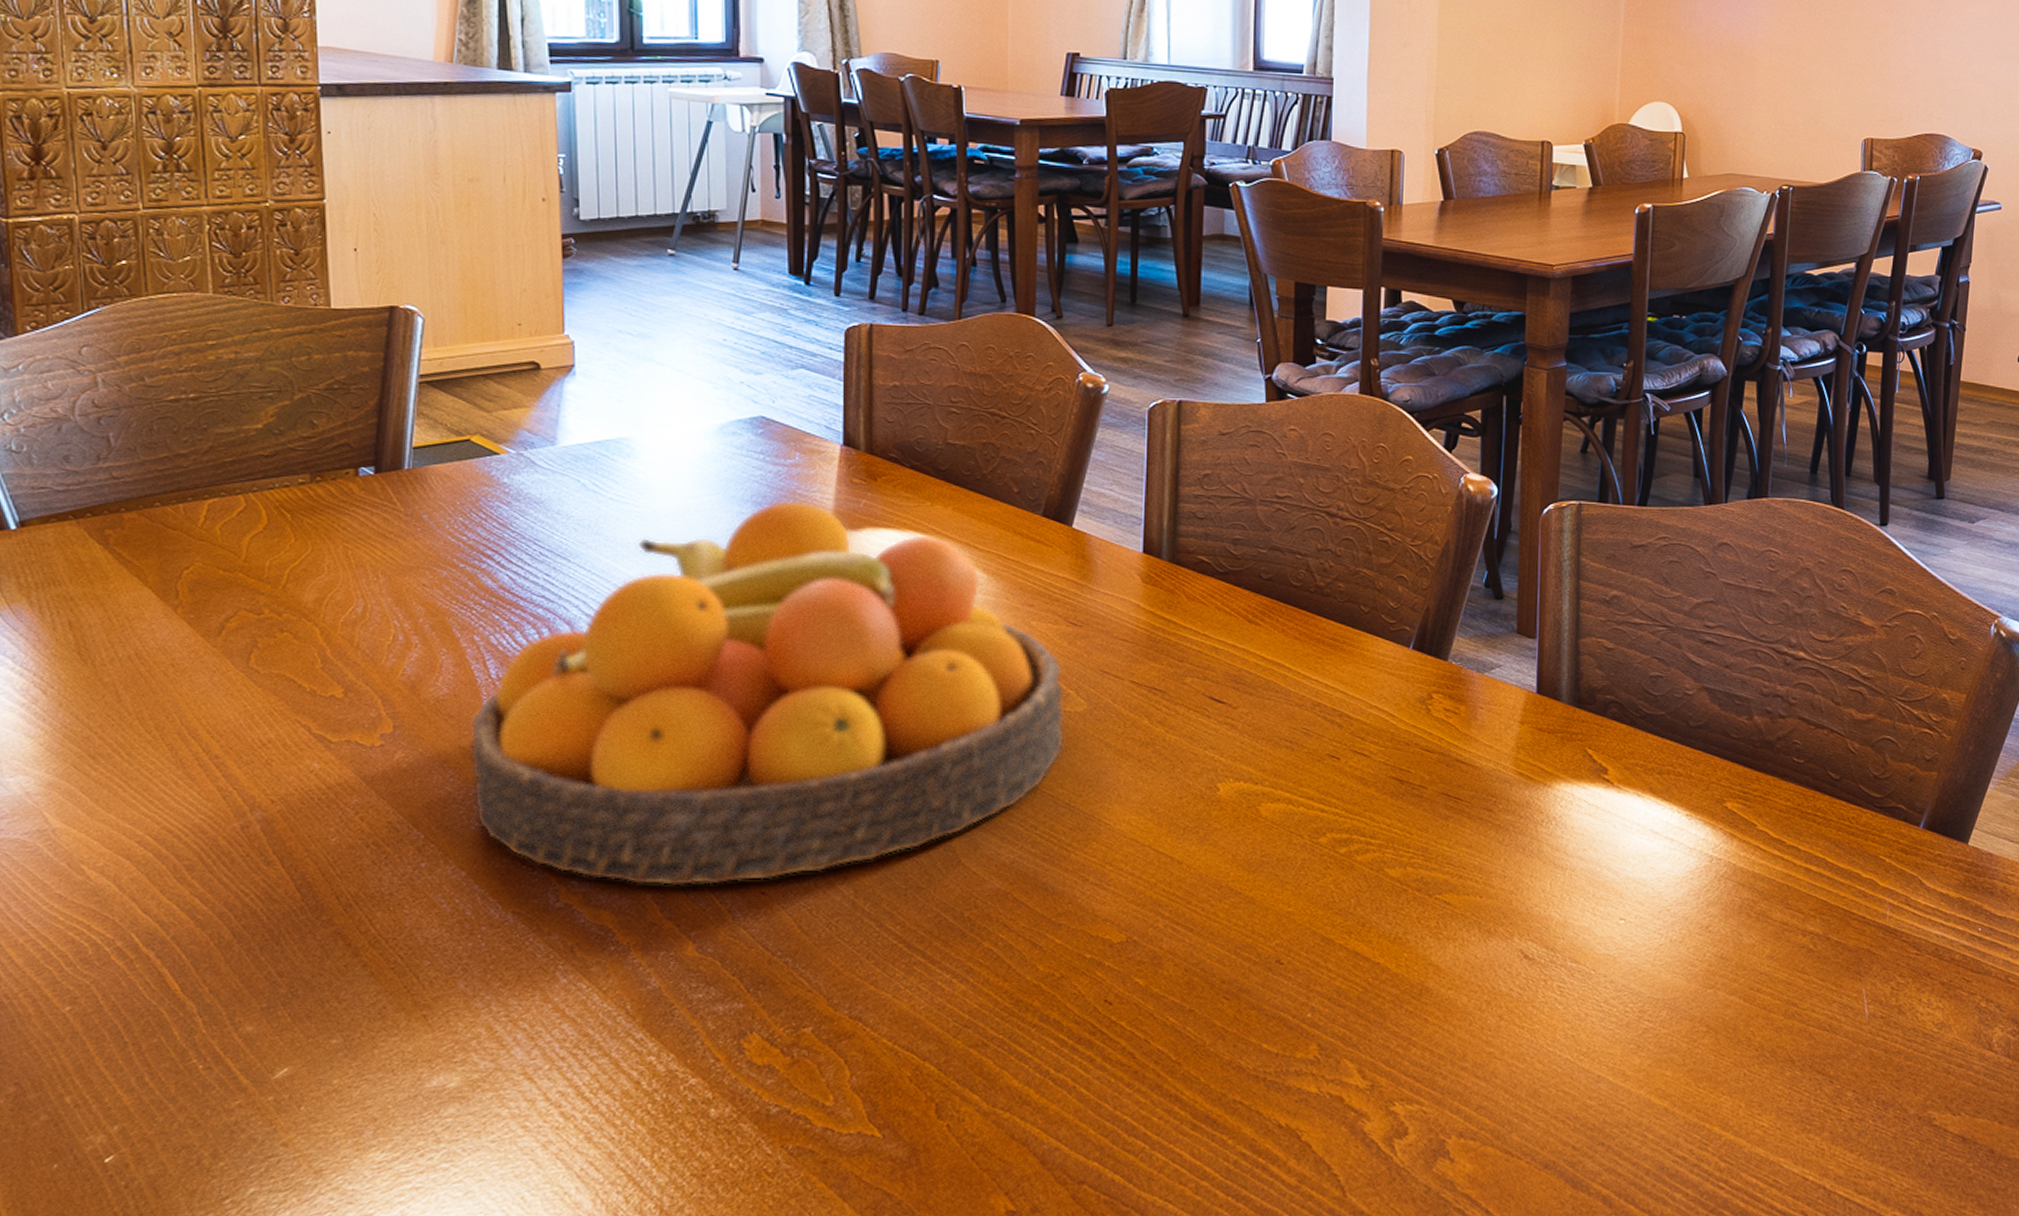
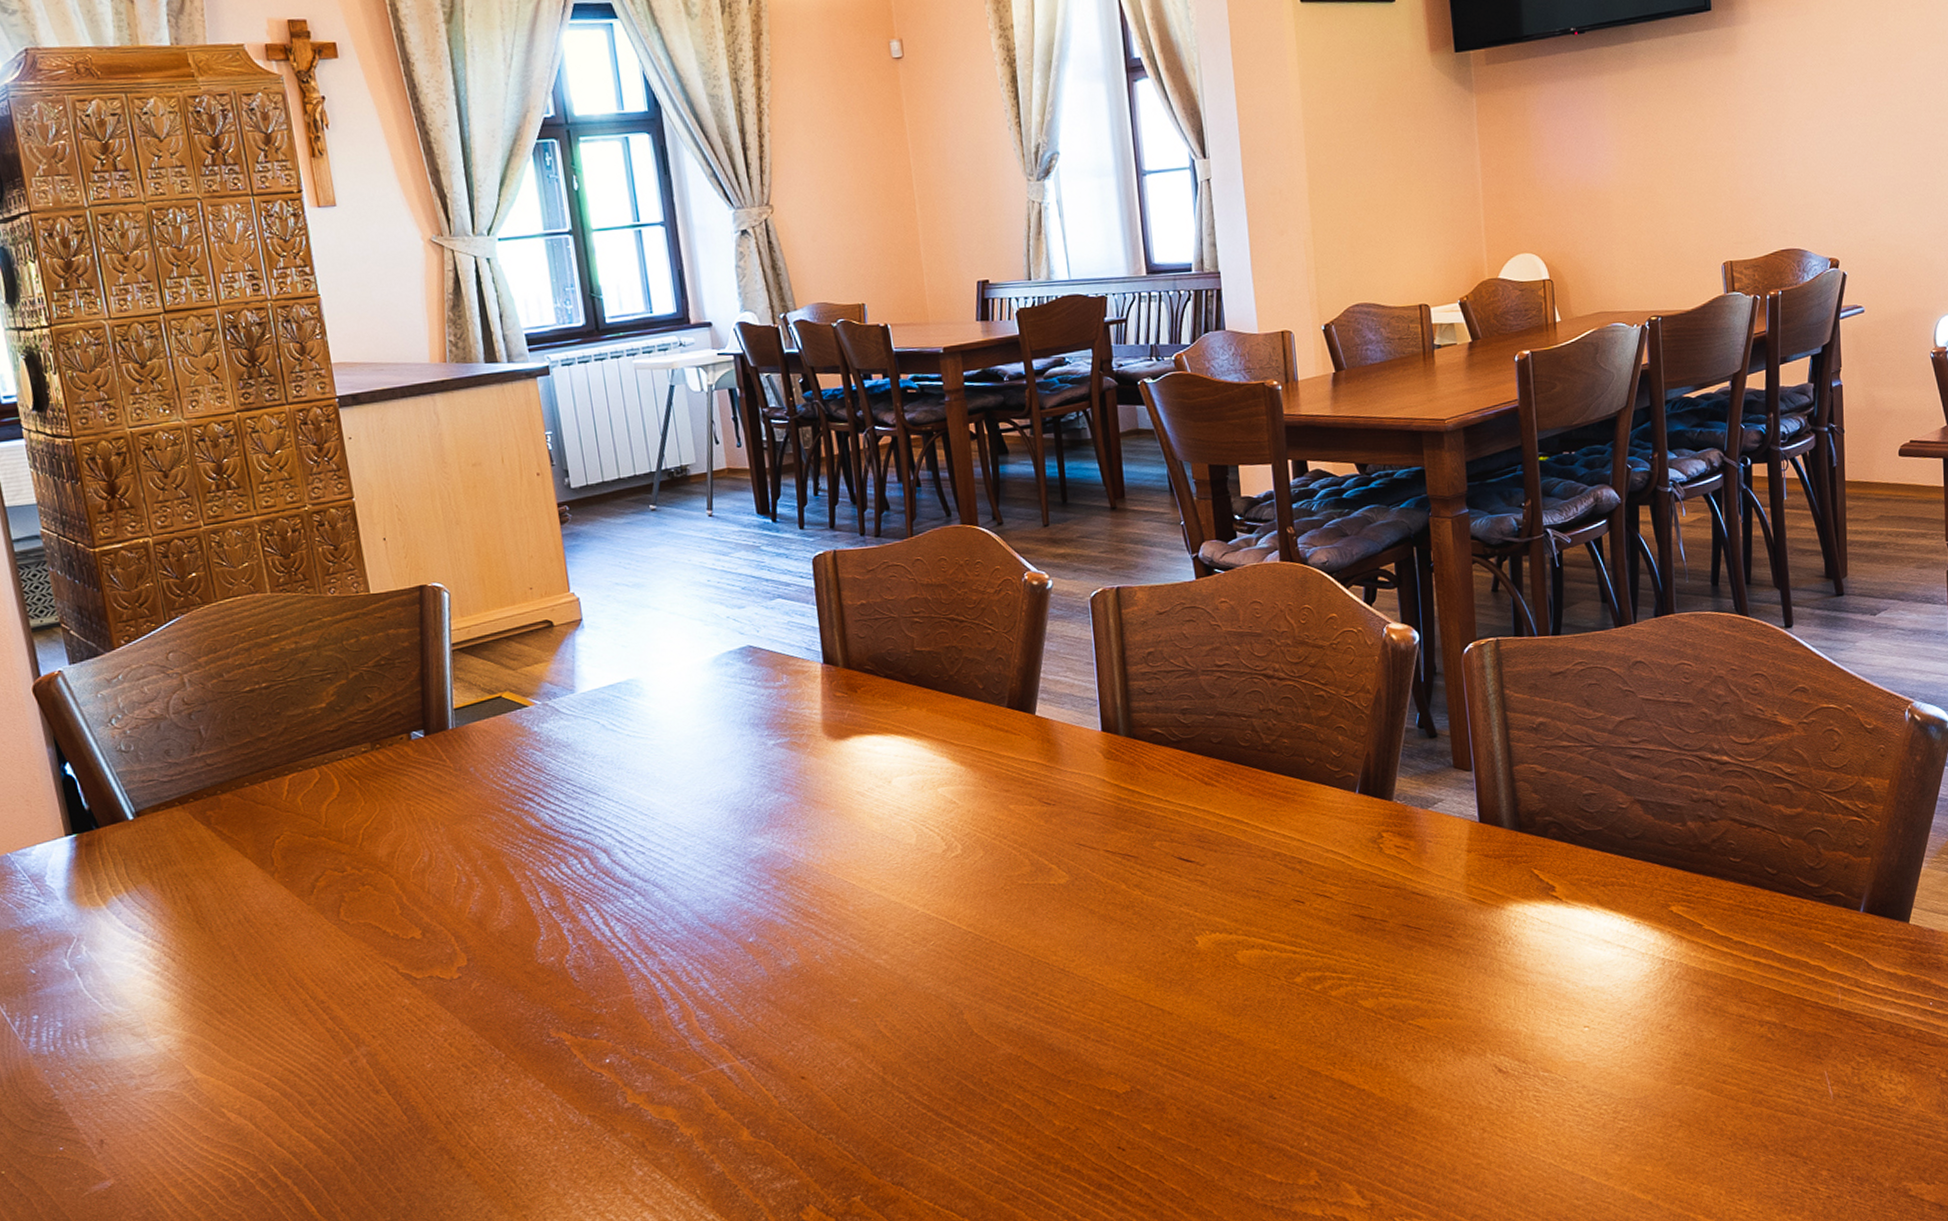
fruit bowl: present [469,500,1065,886] -> none [532,717,1053,1081]

